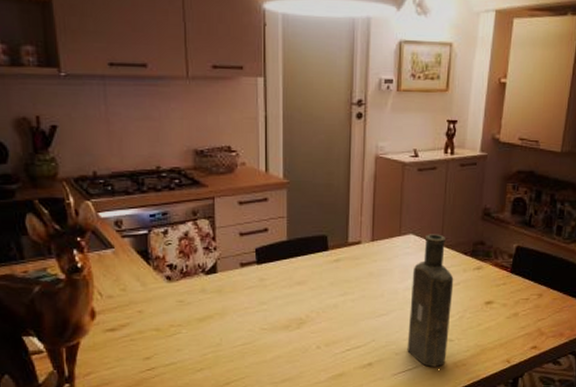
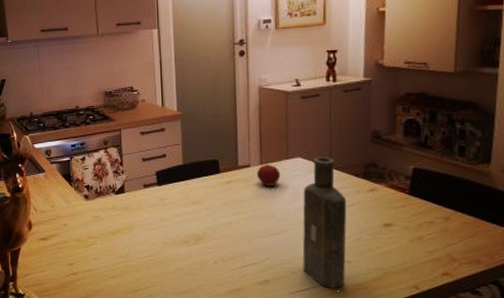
apple: none [368,240,392,265] -> present [257,164,281,186]

